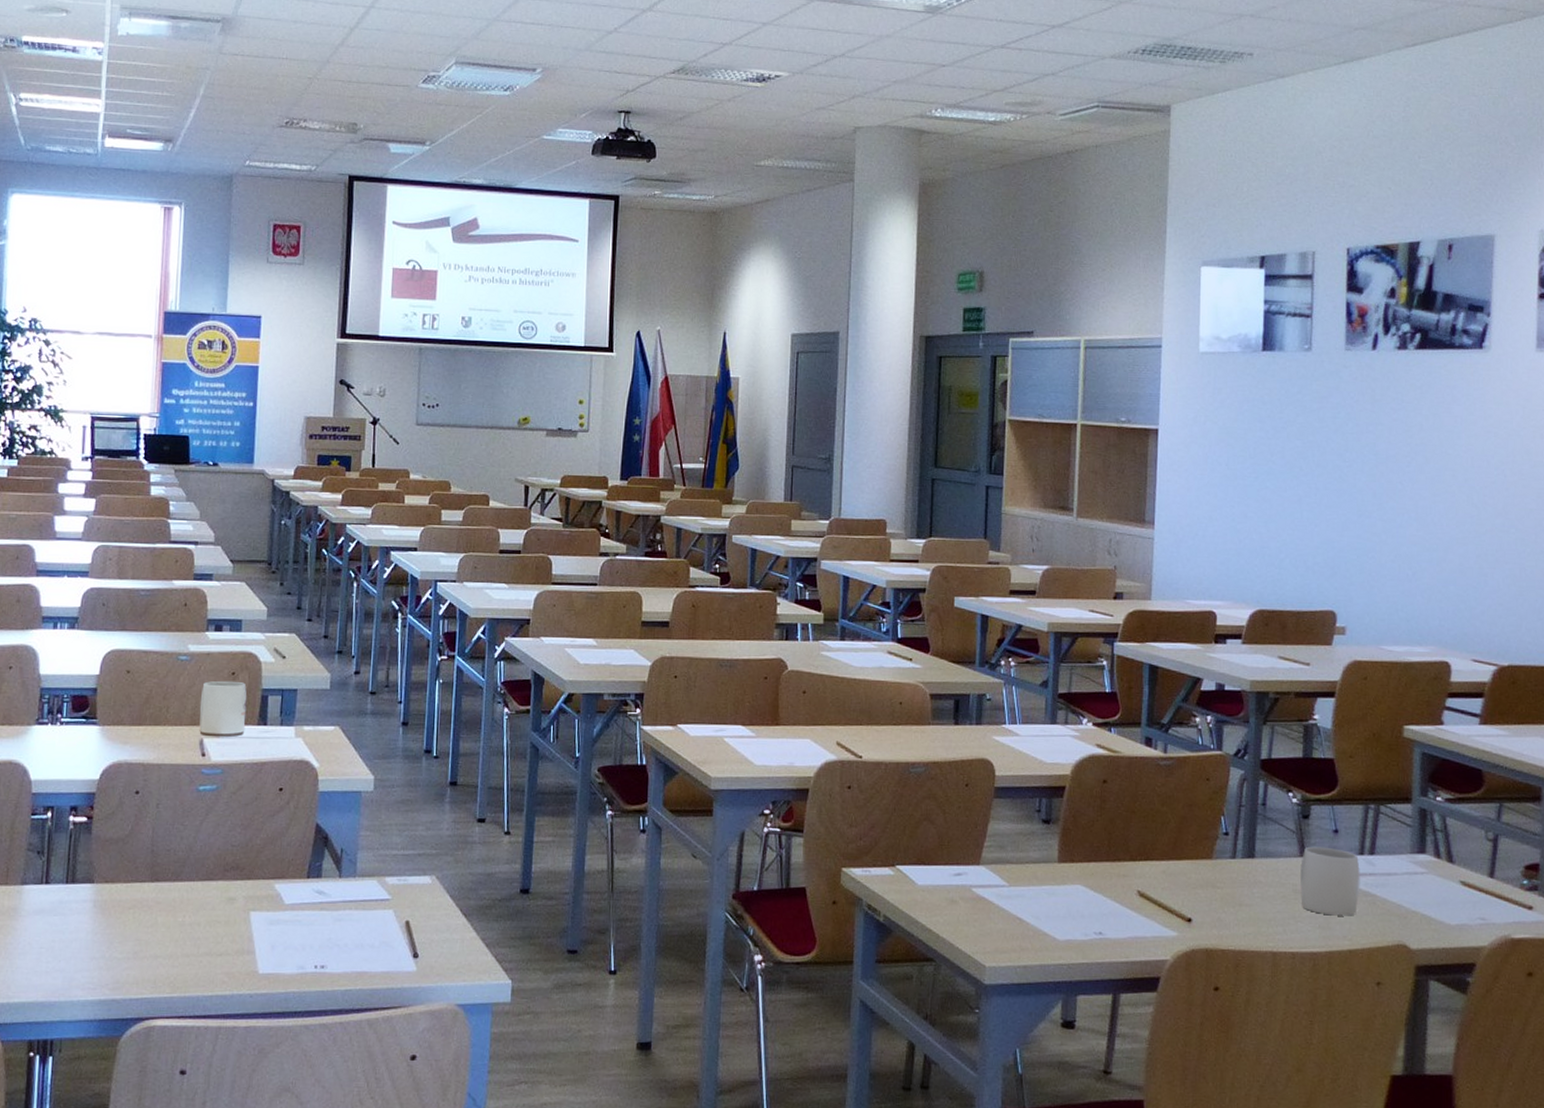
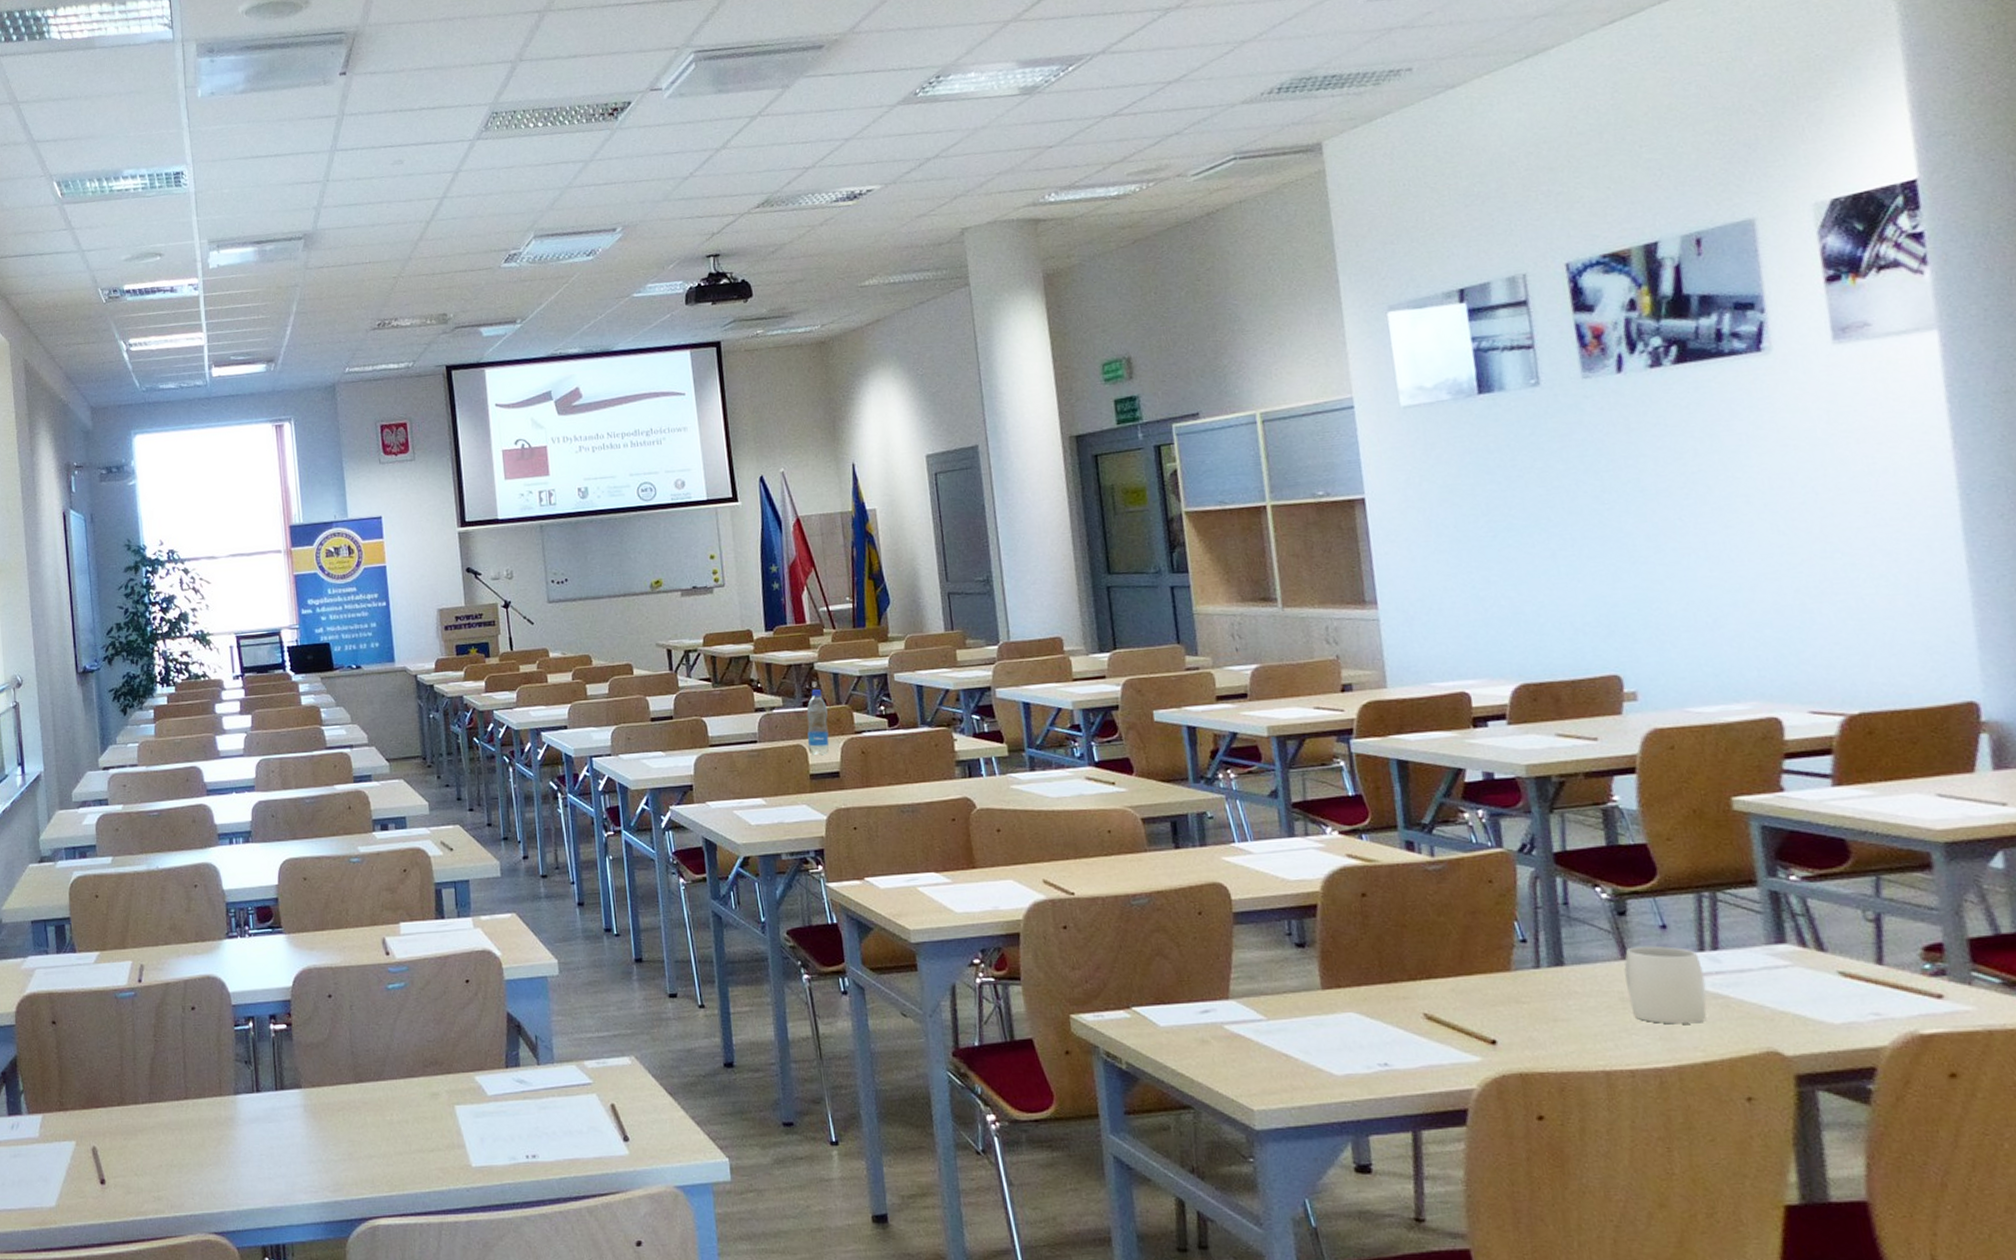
mug: present [199,680,247,738] -> none [376,877,424,936]
bottle: none [643,540,667,605] -> present [806,688,830,756]

